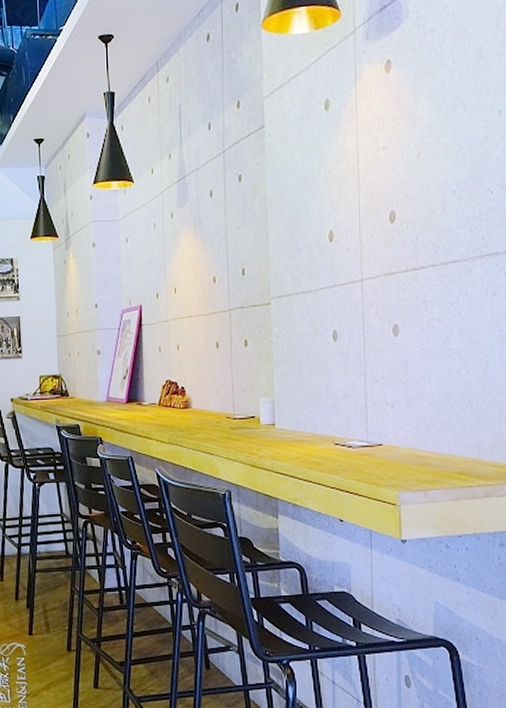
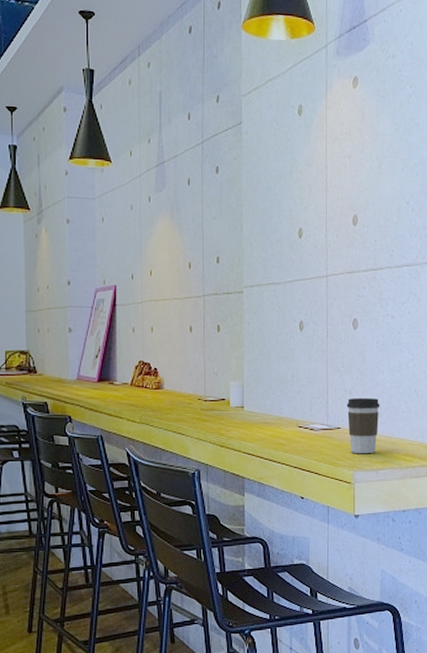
coffee cup: none [388,411,427,472] -> present [346,398,380,453]

